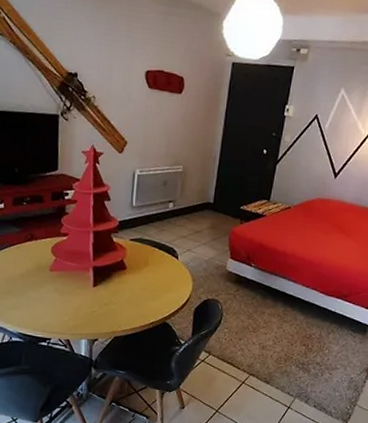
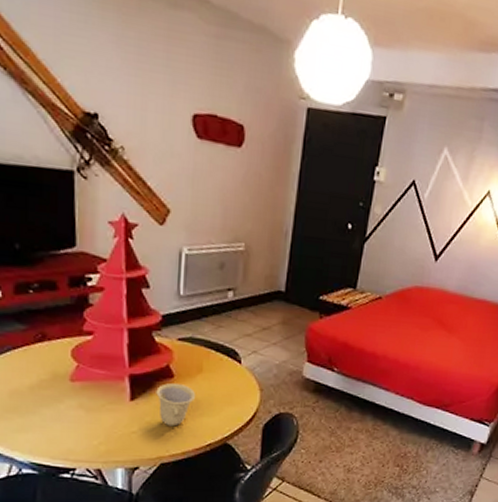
cup: none [112,274,143,308] -> present [156,383,196,427]

